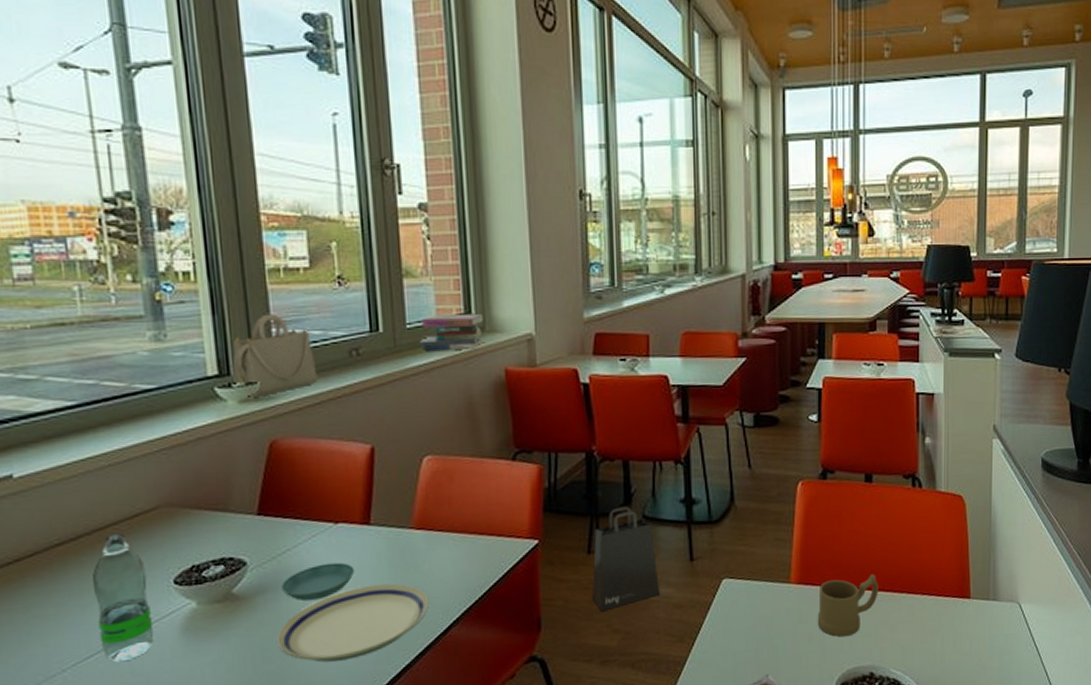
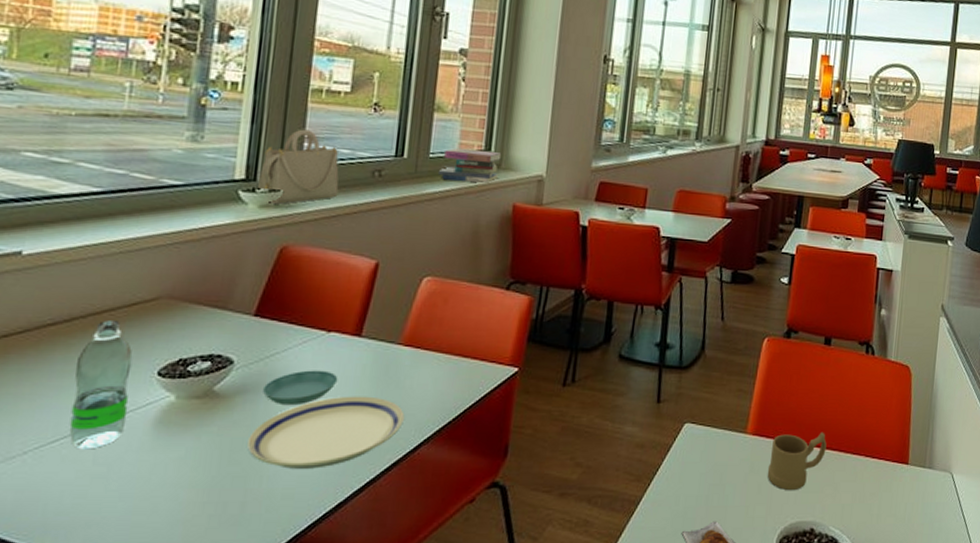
shopping bag: present [592,506,659,612] -> none [561,344,626,444]

